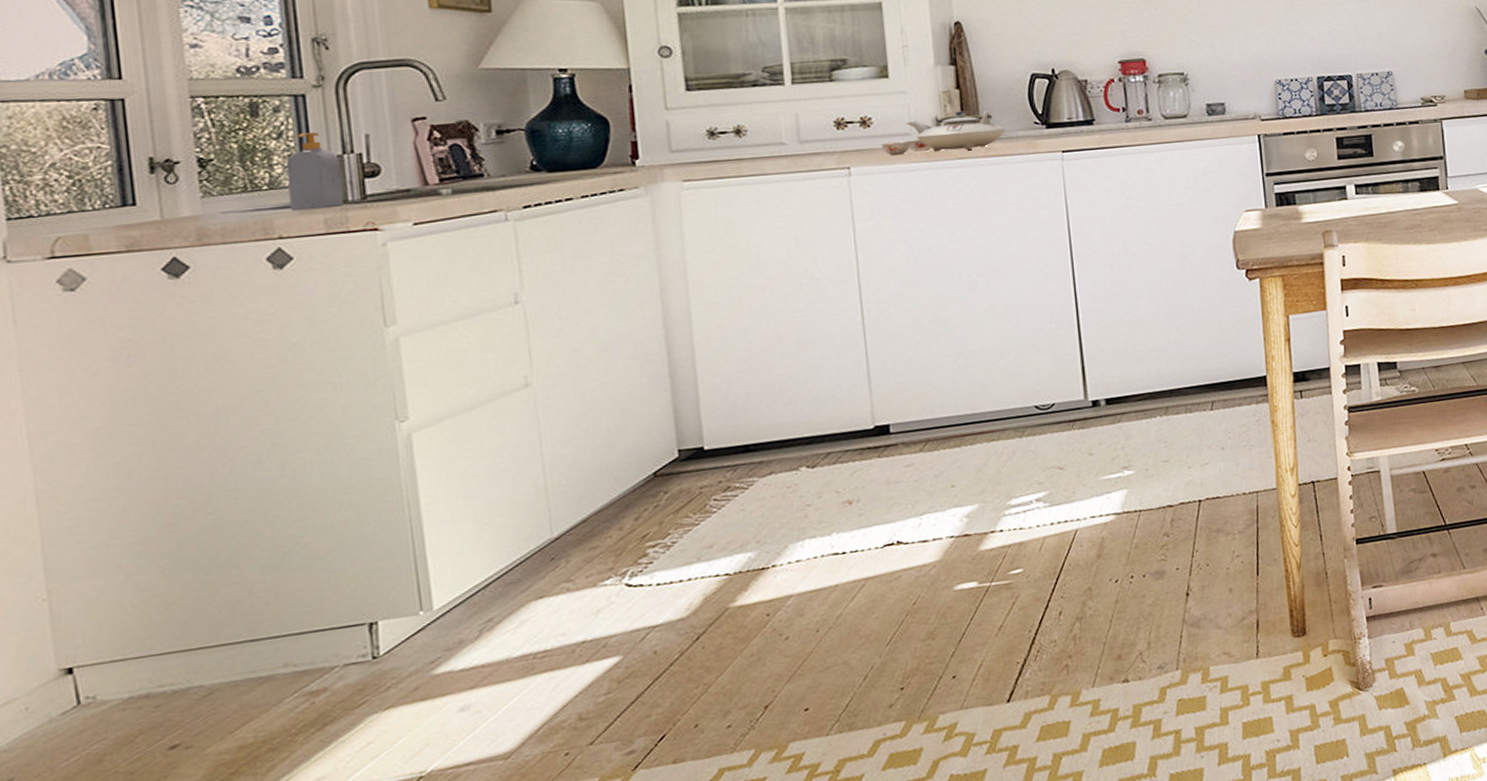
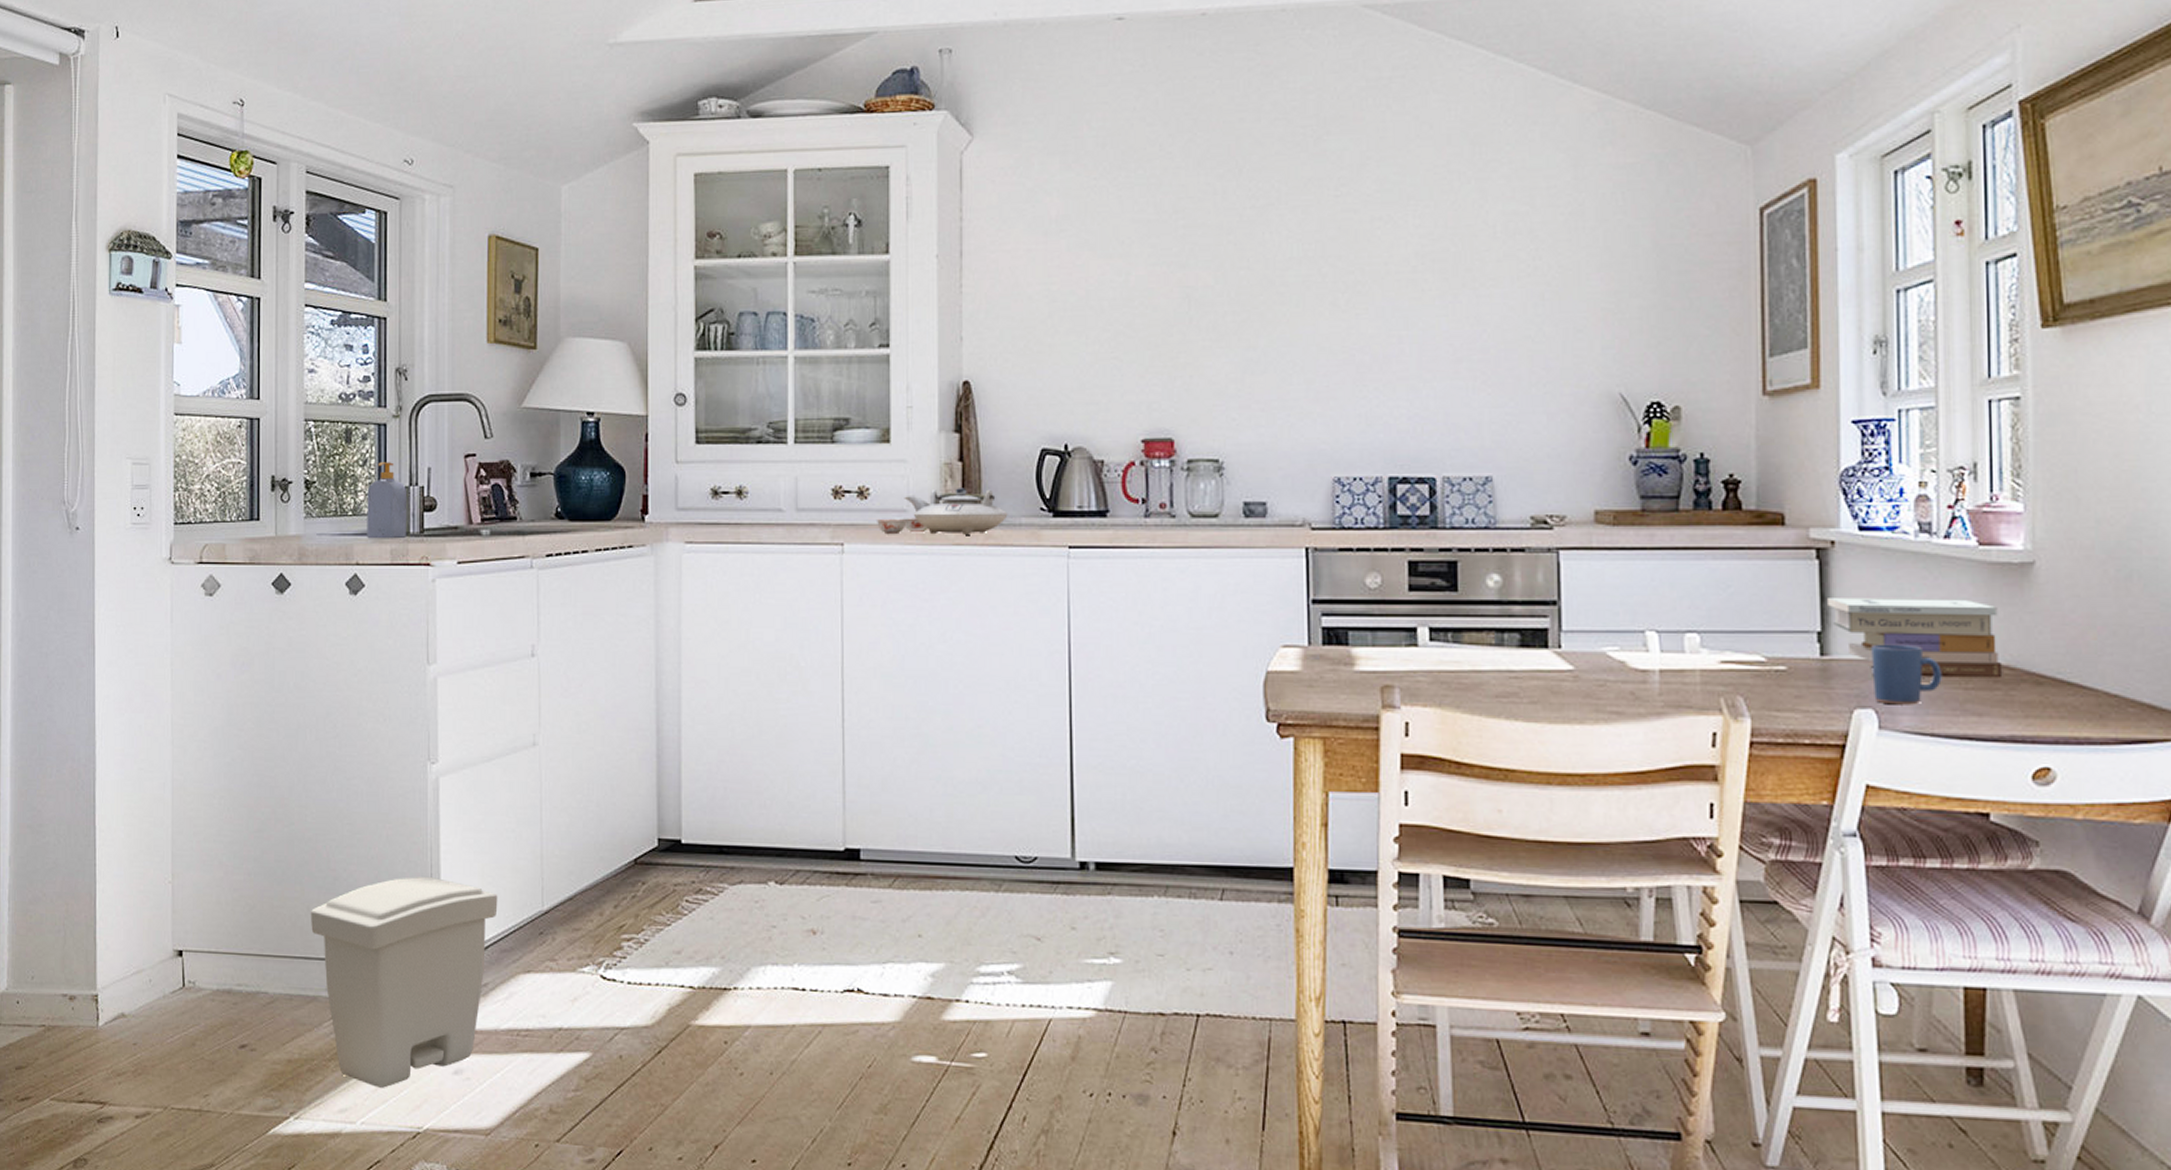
trash can: none [253,530,498,747] -> present [310,876,498,1088]

